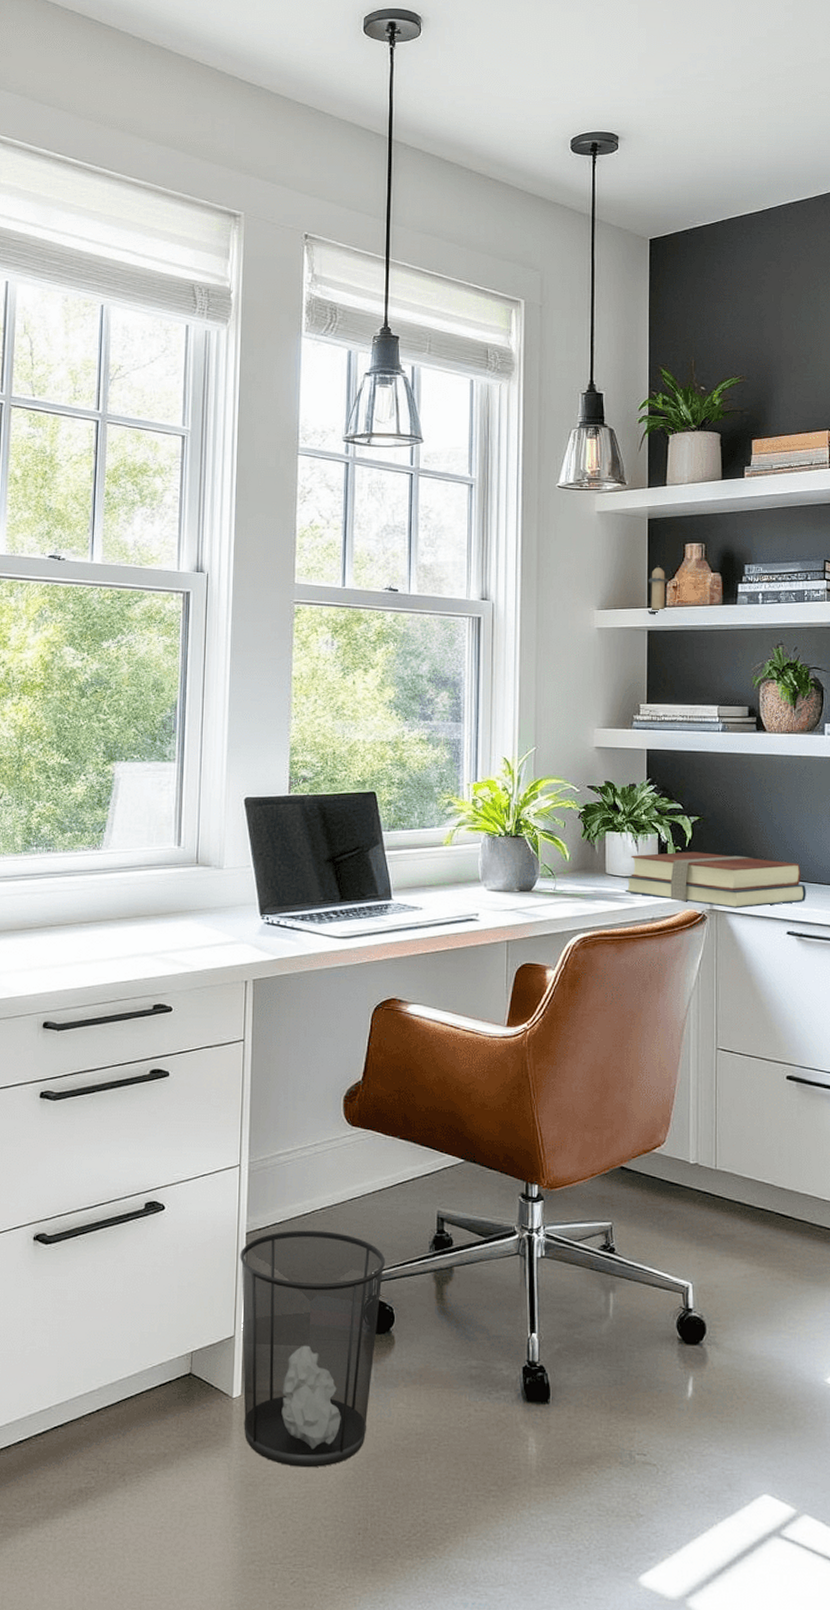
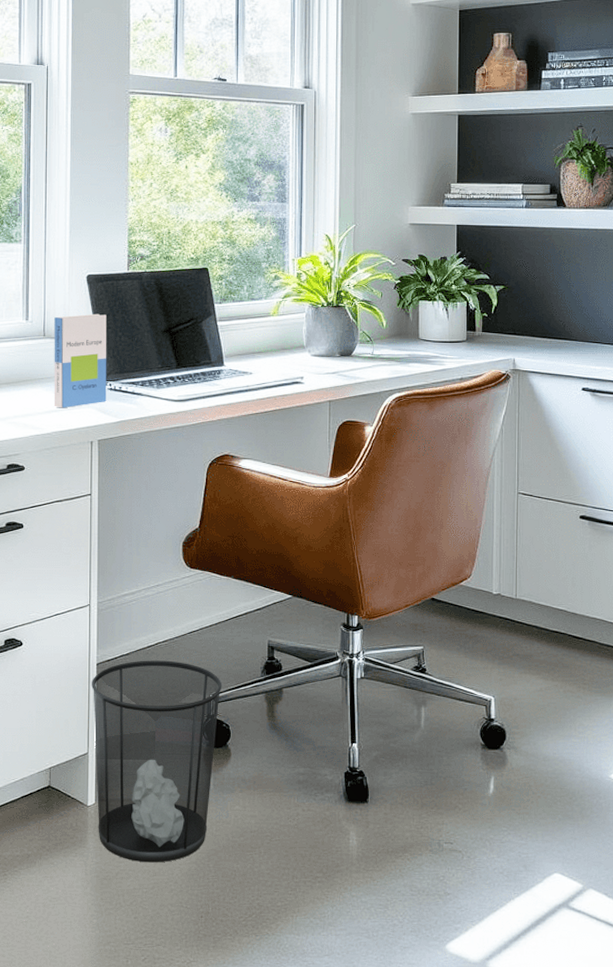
book: none [206,840,265,944] -> present [53,313,107,408]
books: present [625,851,806,909] -> none [436,318,600,368]
candle: present [647,565,669,615] -> none [458,54,478,100]

